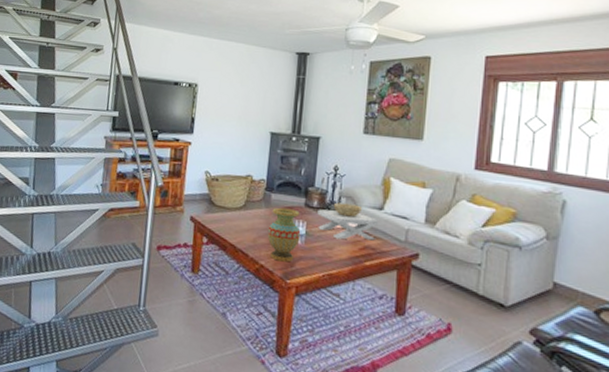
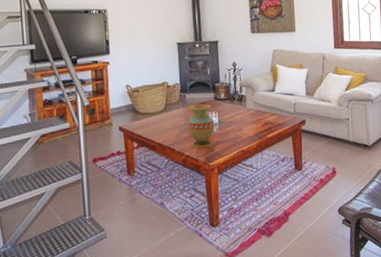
decorative bowl: present [317,202,378,241] -> none [225,91,272,121]

